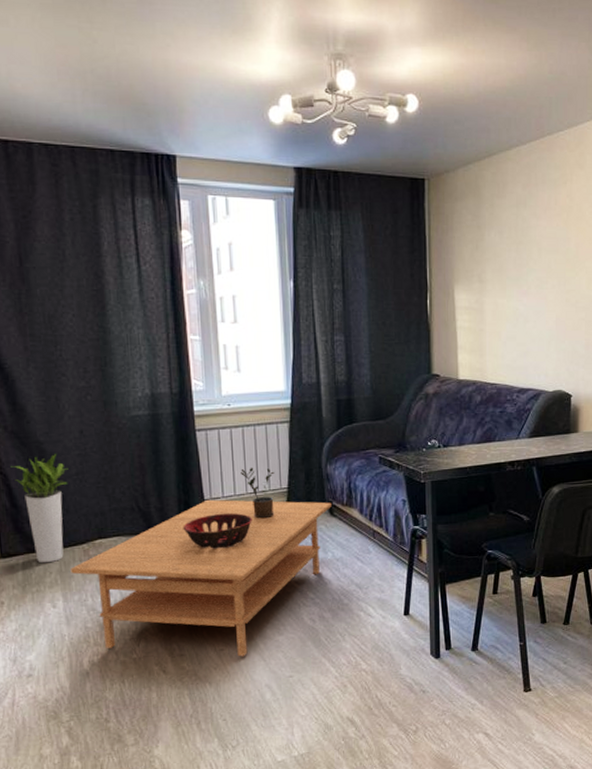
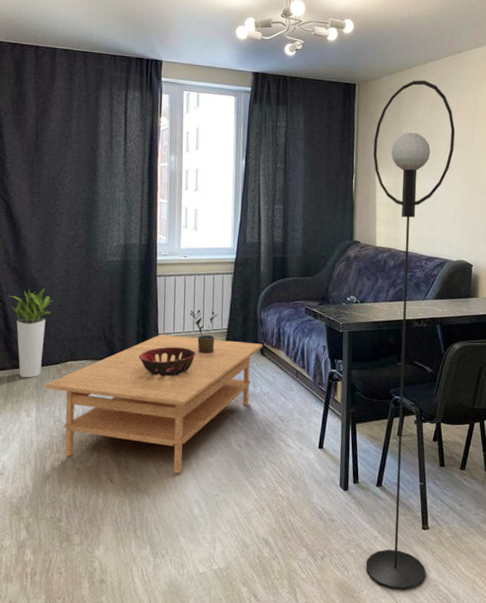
floor lamp: none [450,171,548,757] -> present [365,80,456,590]

